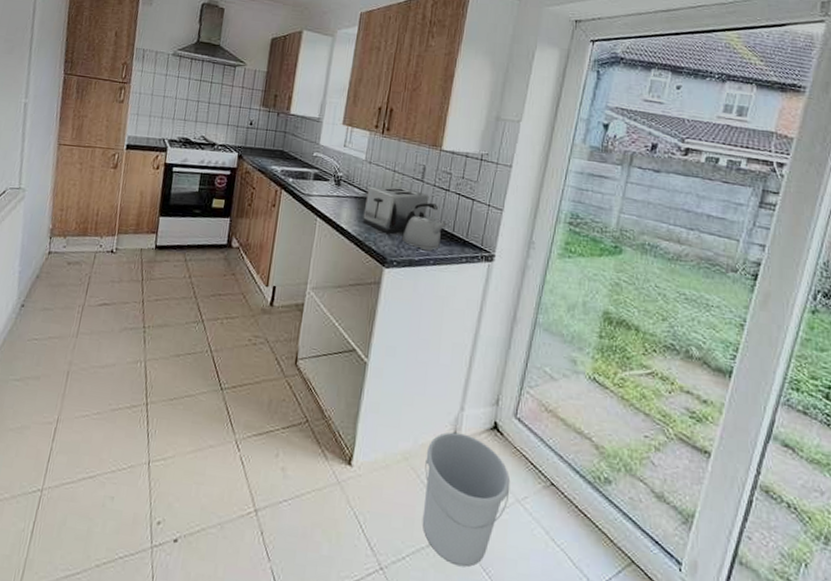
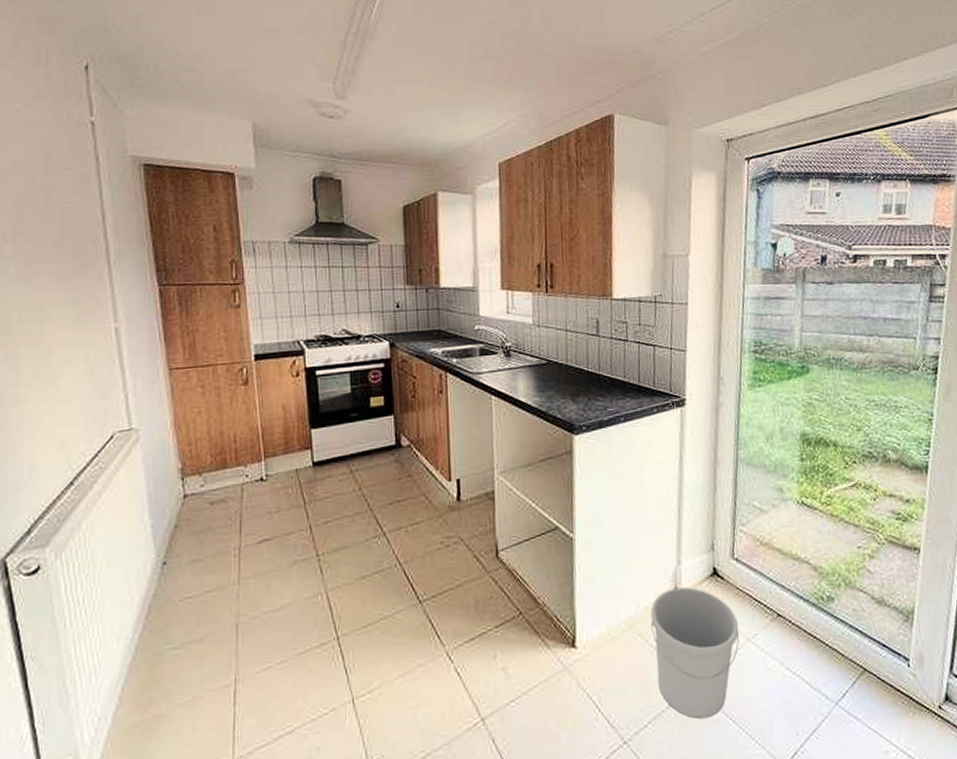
toaster: present [363,186,429,234] -> none [541,345,608,398]
kettle: present [401,203,447,252] -> none [586,357,631,409]

